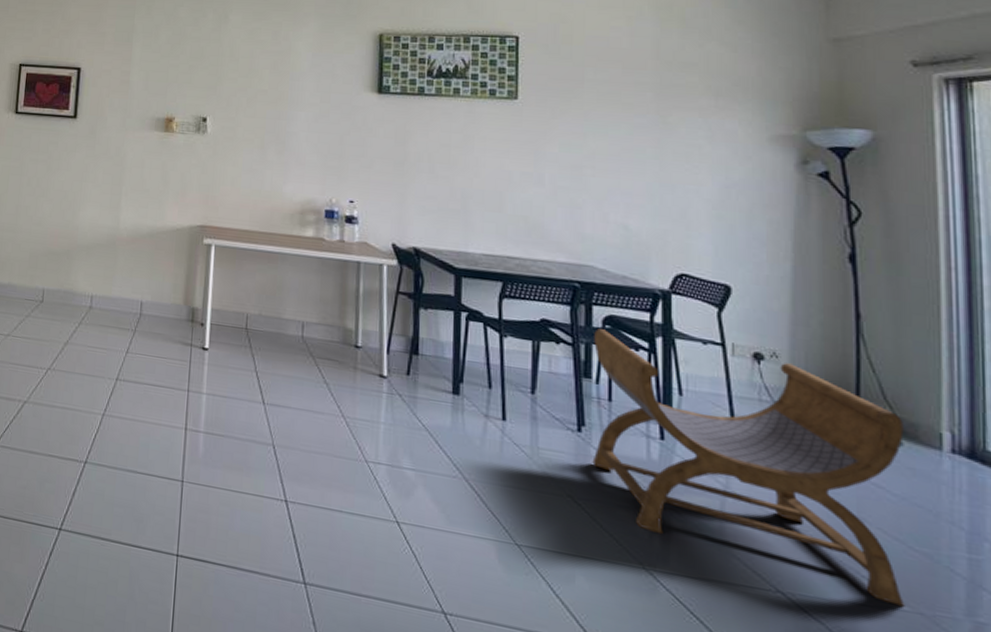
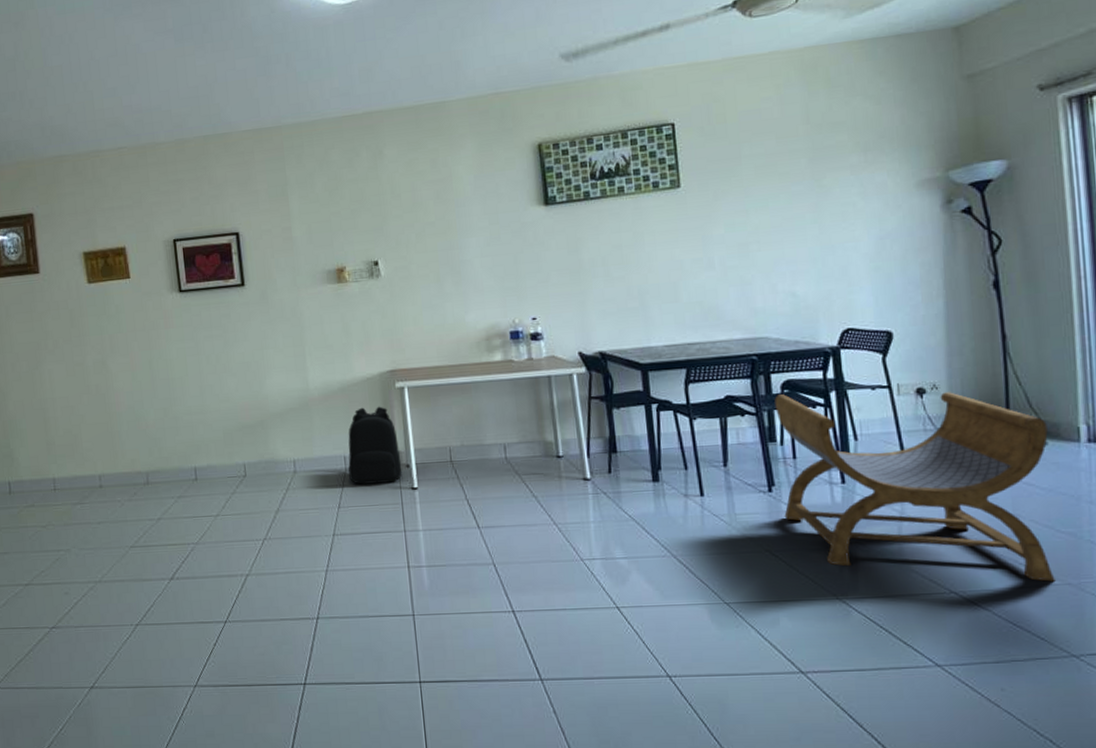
backpack: none [142,256,197,338] -> present [348,406,402,485]

